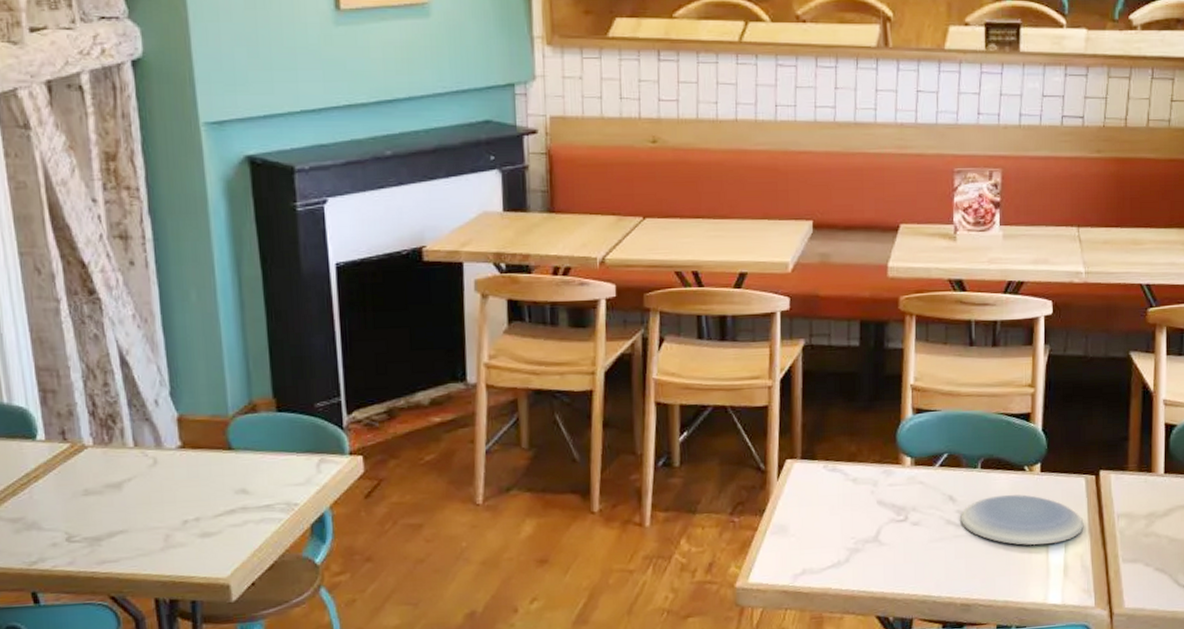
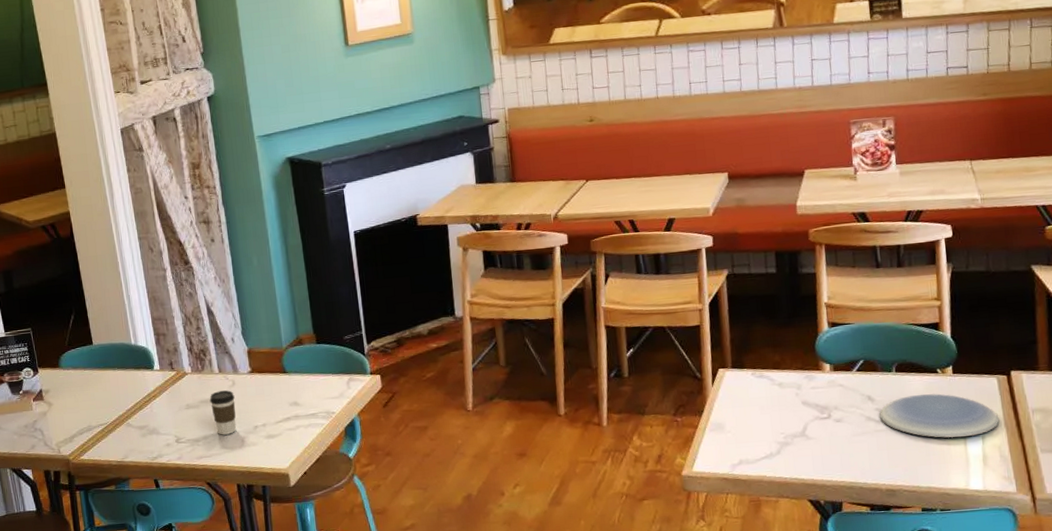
coffee cup: none [118,471,157,532] -> present [209,390,236,435]

